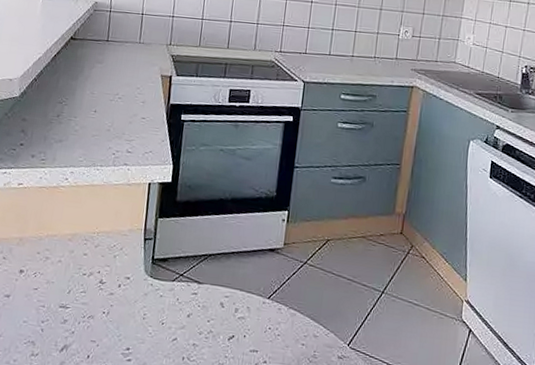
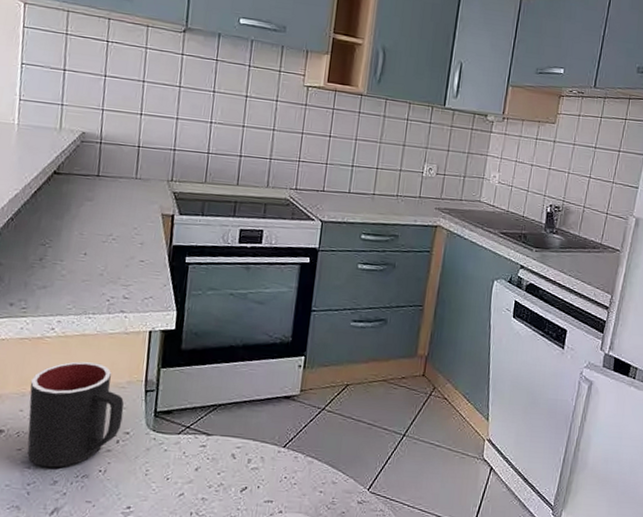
mug: none [42,209,126,308] -> present [27,361,124,468]

